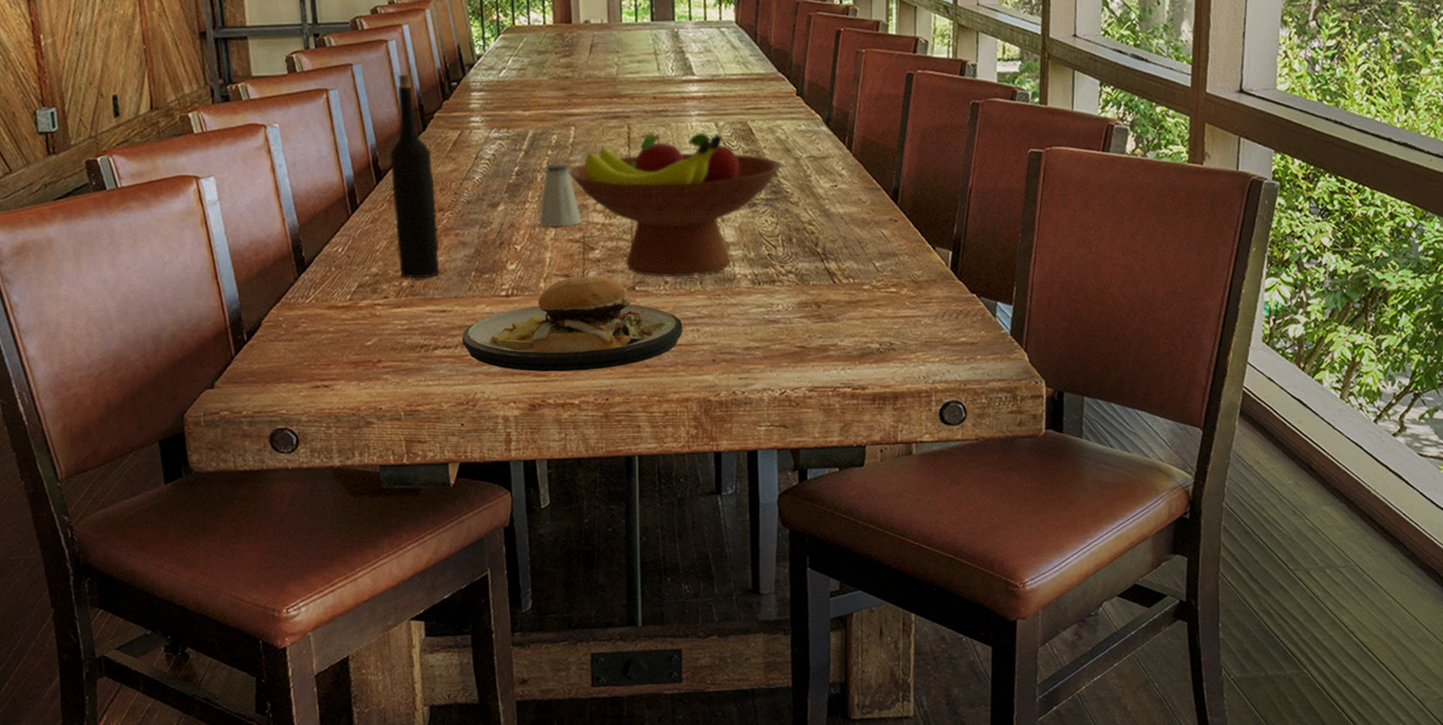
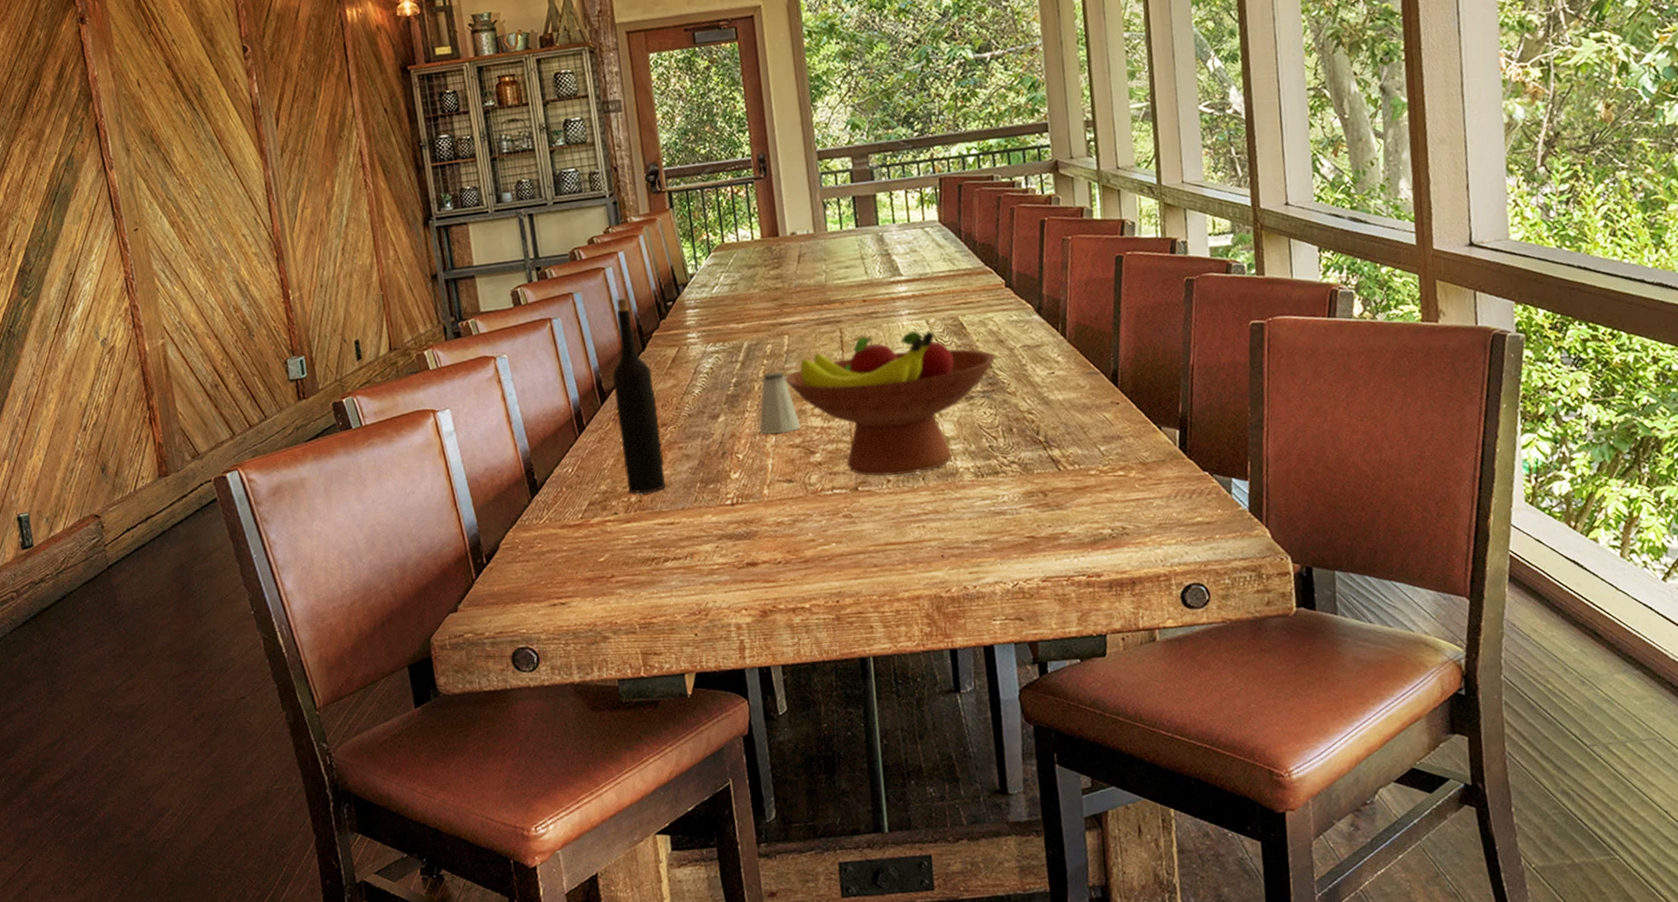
plate: present [462,235,683,372] -> none [691,440,909,578]

